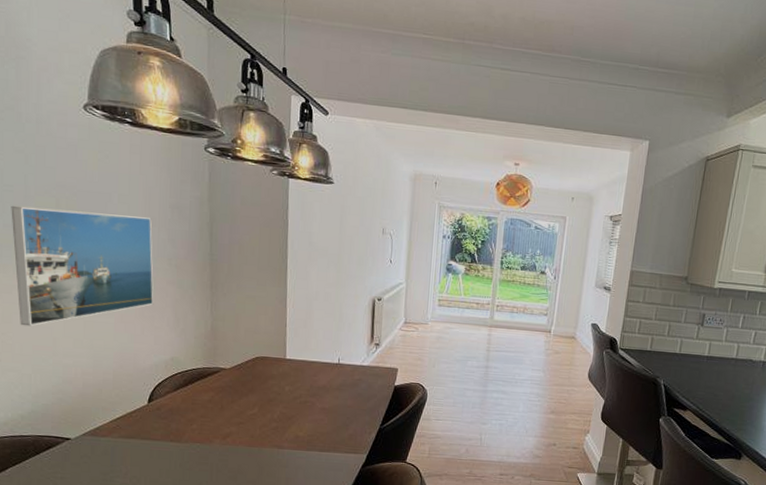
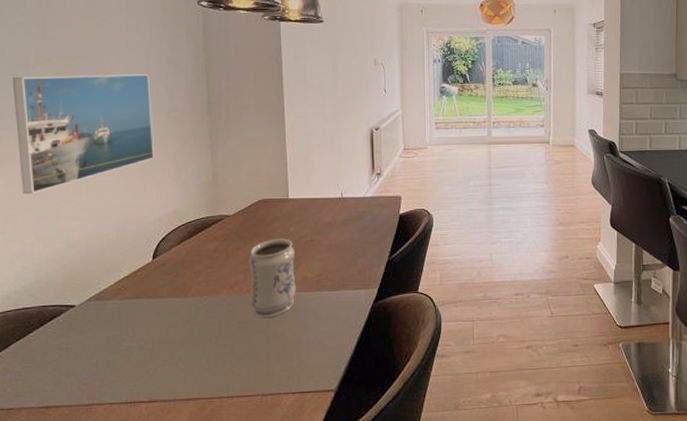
vase: none [242,396,288,471] -> present [249,238,296,319]

